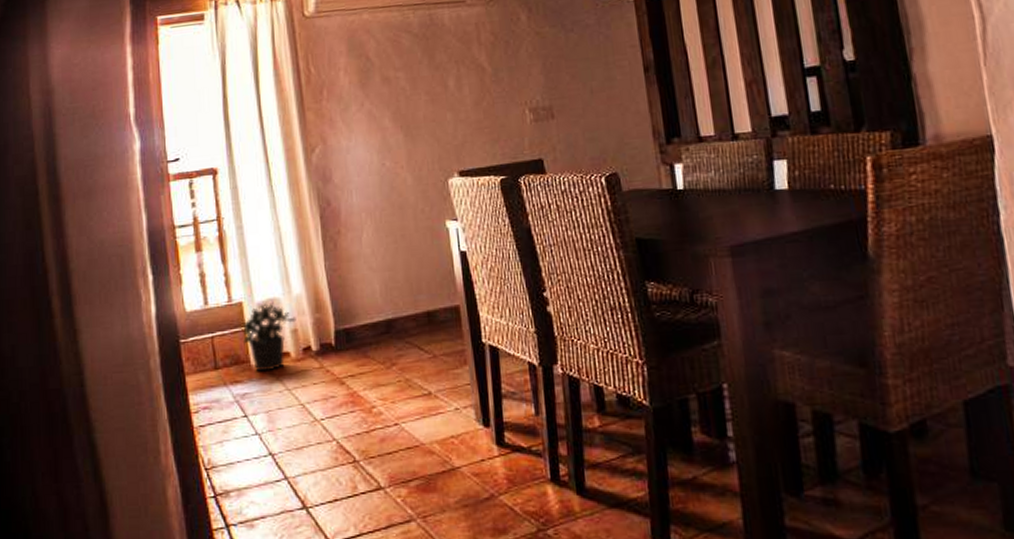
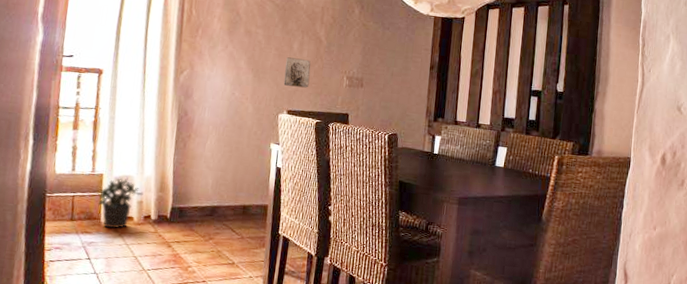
wall relief: none [443,97,480,139] -> present [283,57,311,88]

